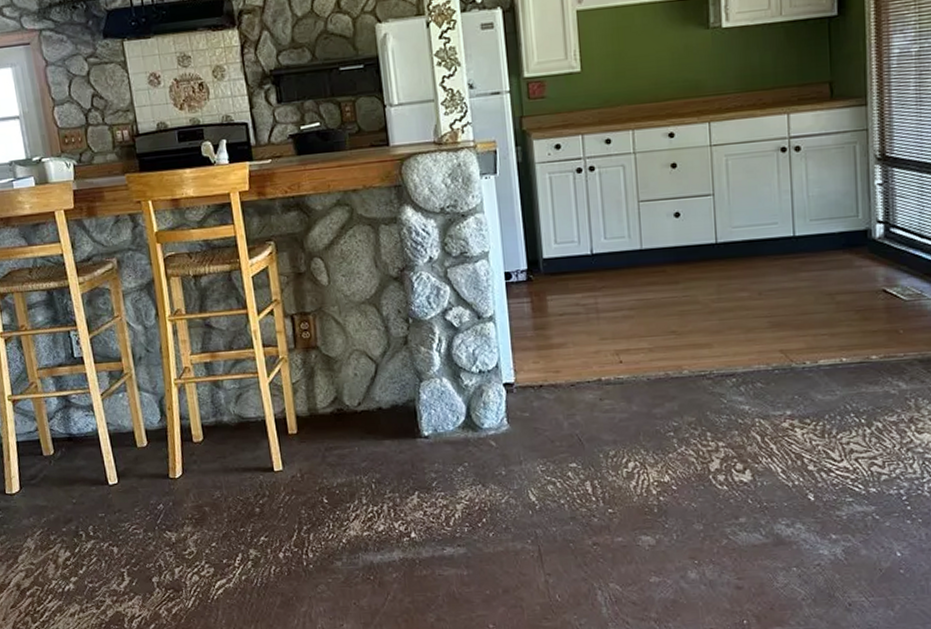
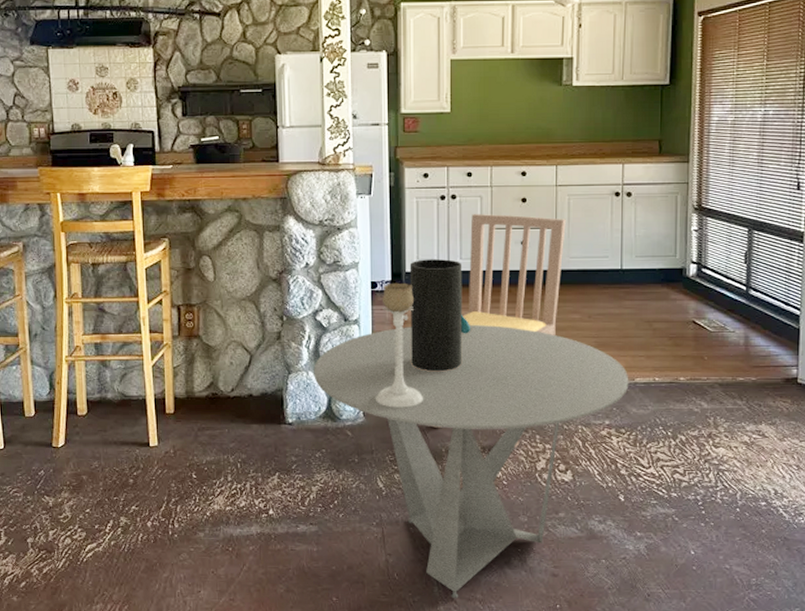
coffee table: none [447,311,812,619] -> present [314,324,629,598]
candle holder: none [518,270,575,412] -> present [375,282,424,408]
vase: none [547,240,623,369] -> present [409,259,471,372]
dining chair: none [585,183,725,448] -> present [431,213,566,448]

